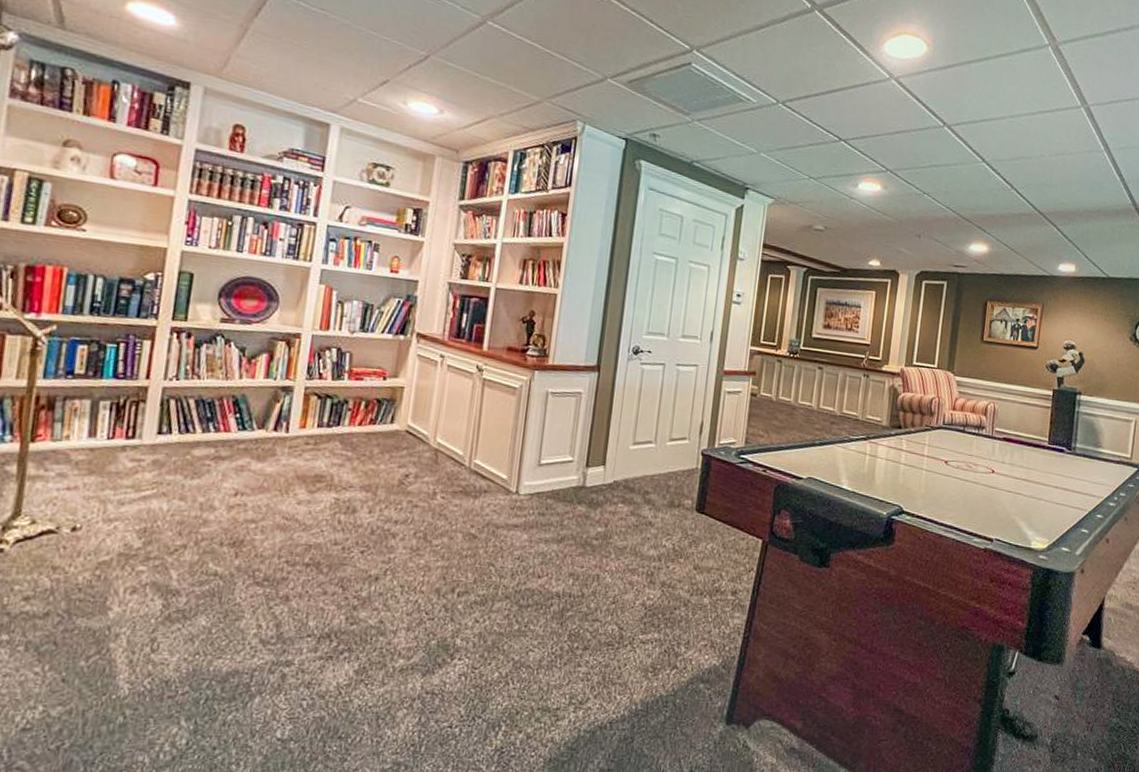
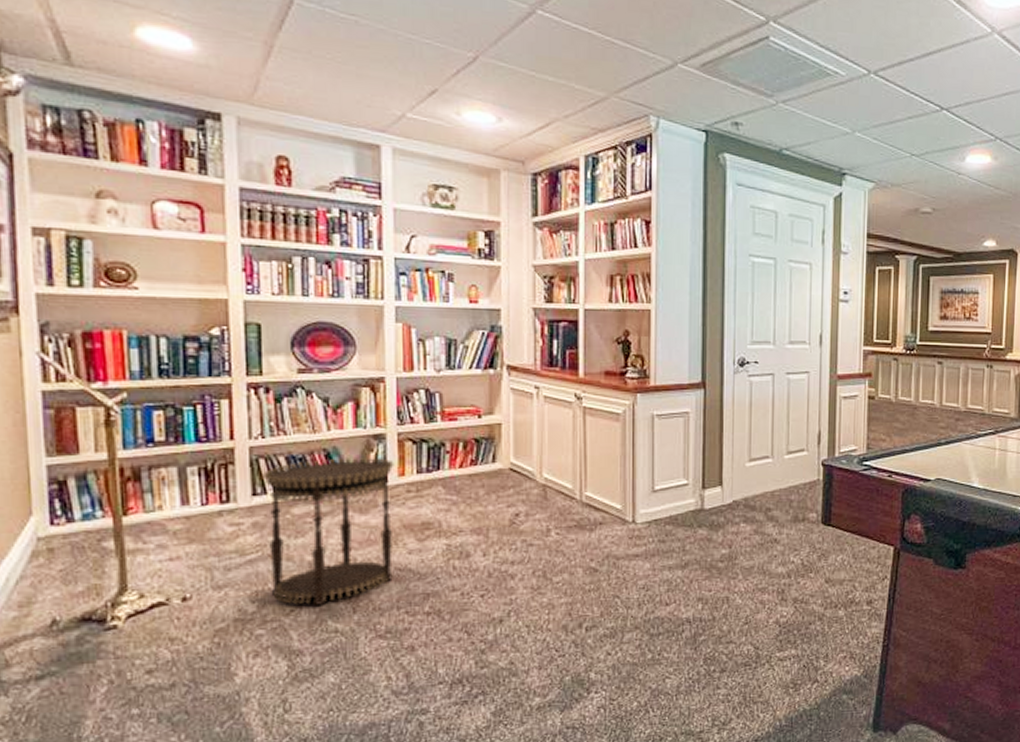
side table: none [160,405,298,548] -> present [262,458,394,606]

